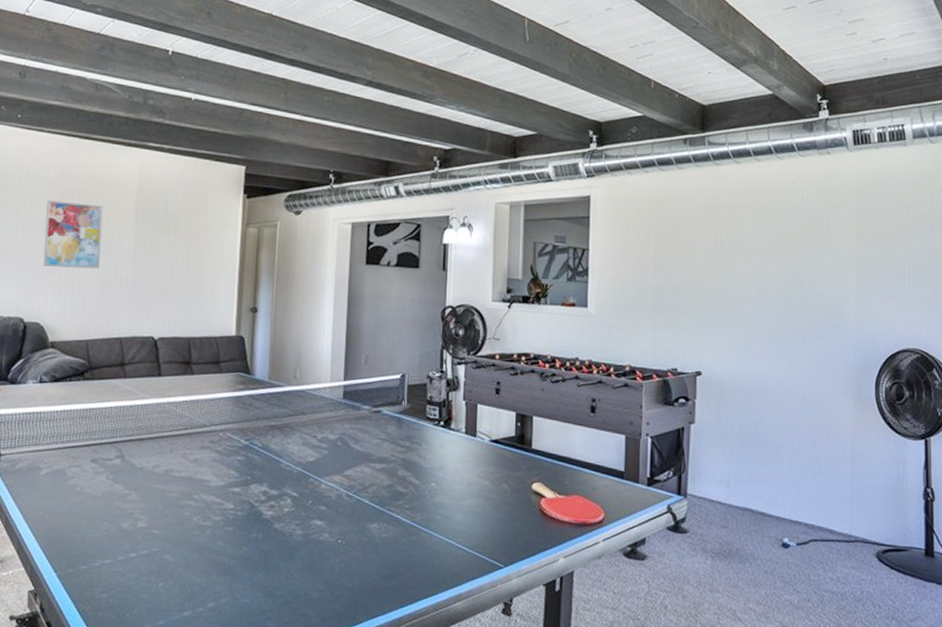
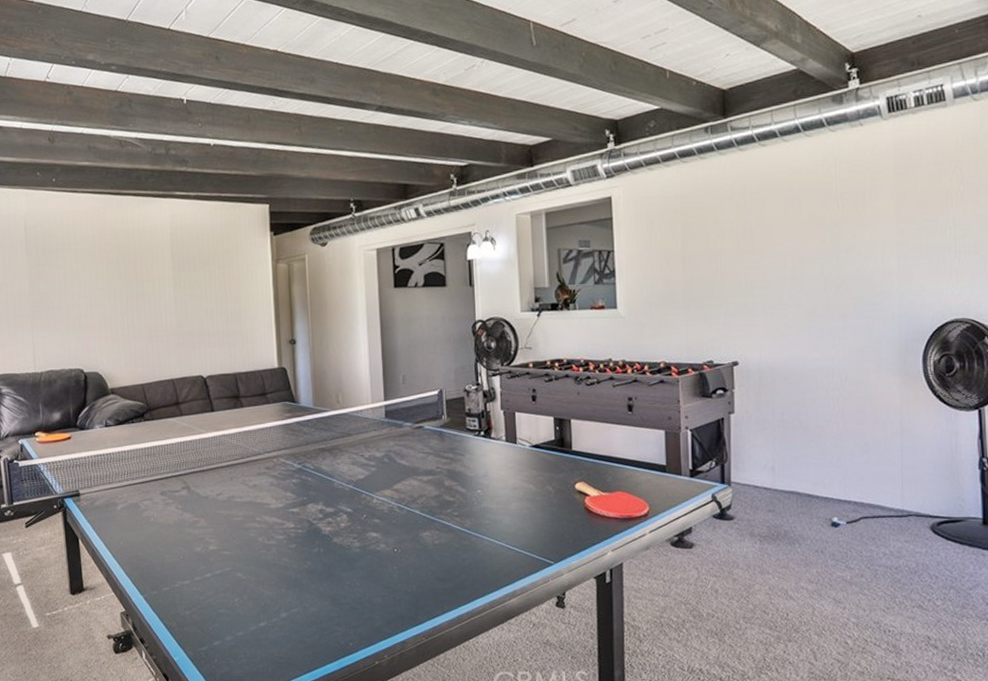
wall art: present [43,200,103,269] -> none [89,256,145,319]

